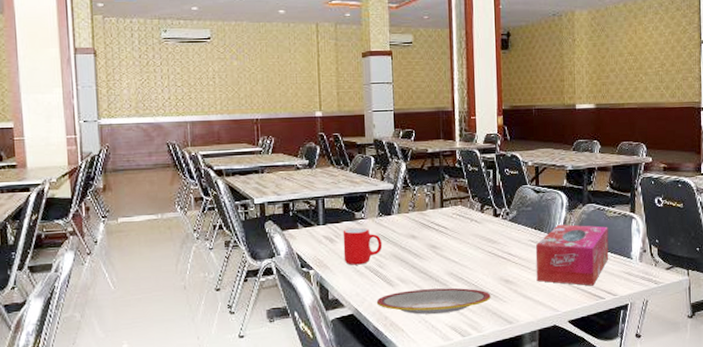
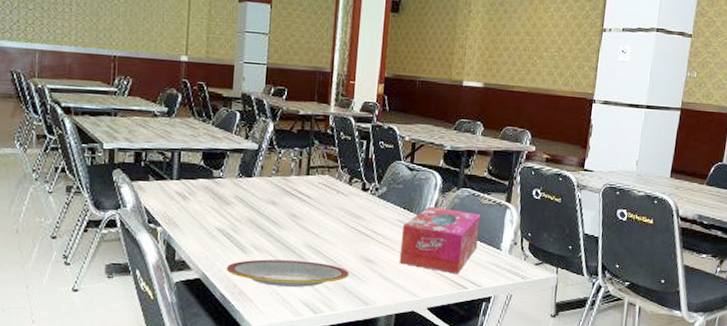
cup: present [343,227,383,265] -> none [196,186,240,227]

